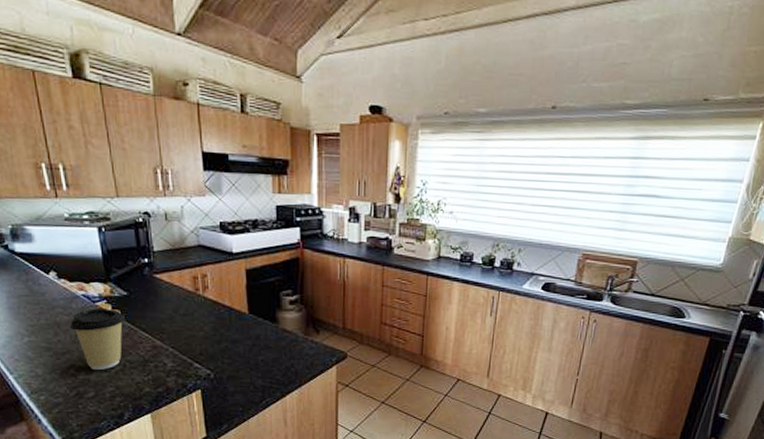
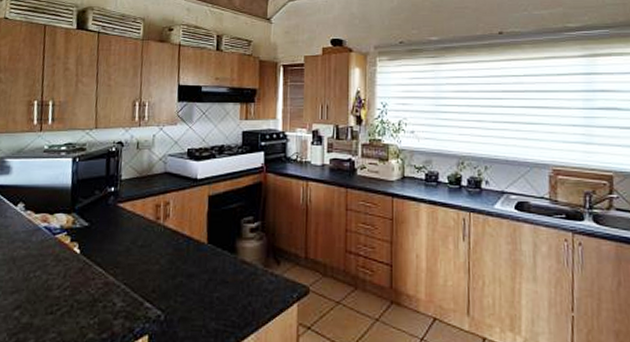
coffee cup: present [70,307,125,371] -> none [25,240,82,313]

